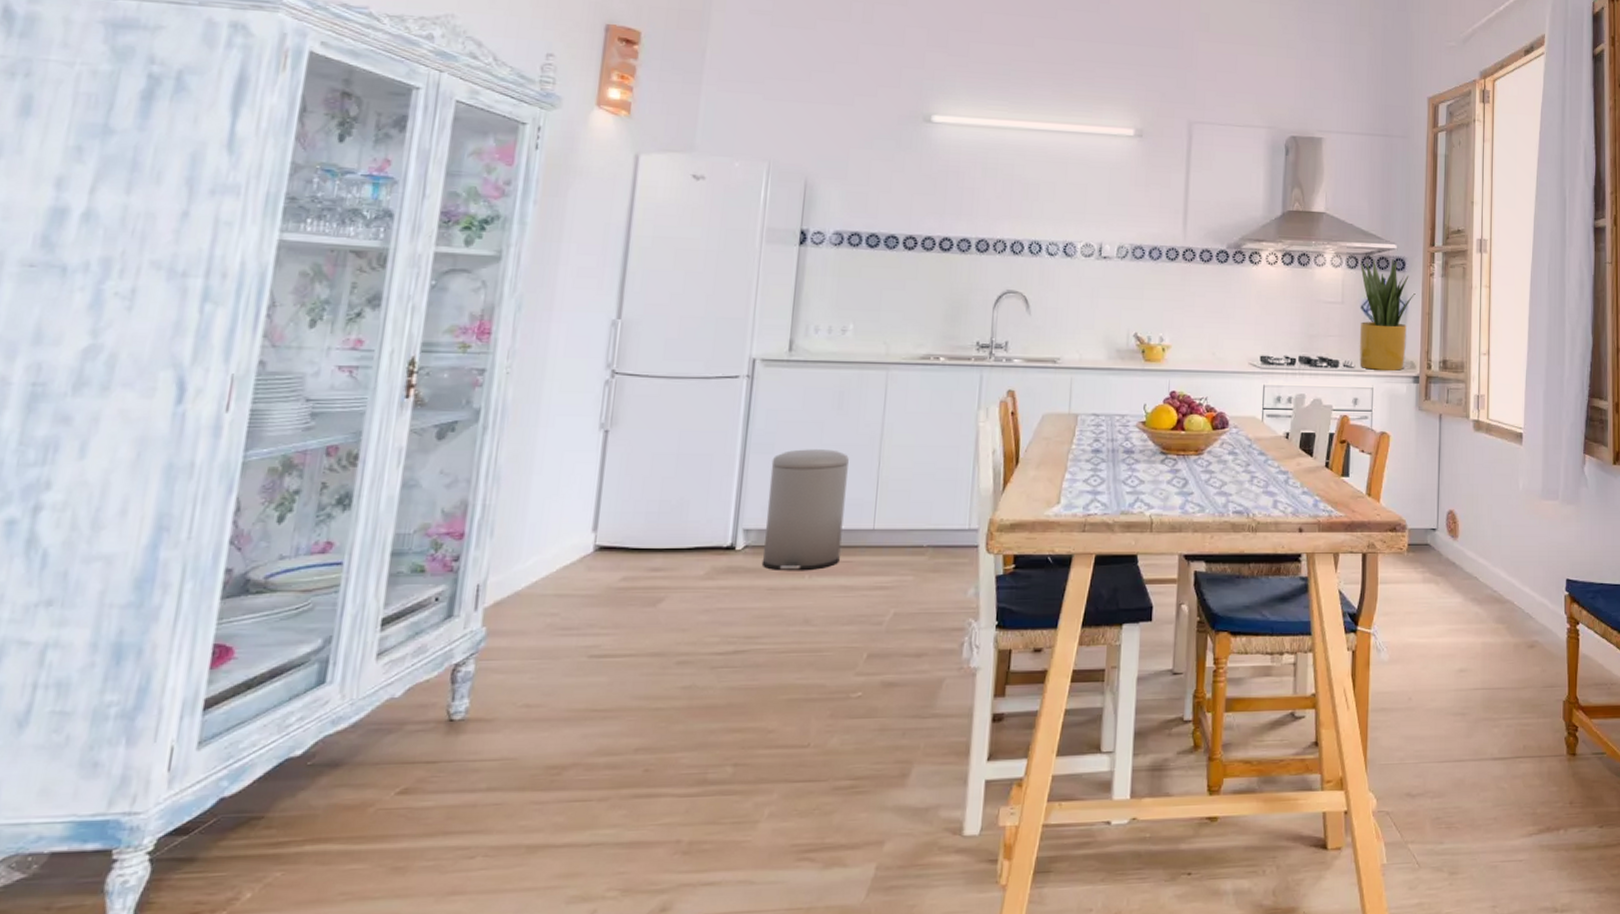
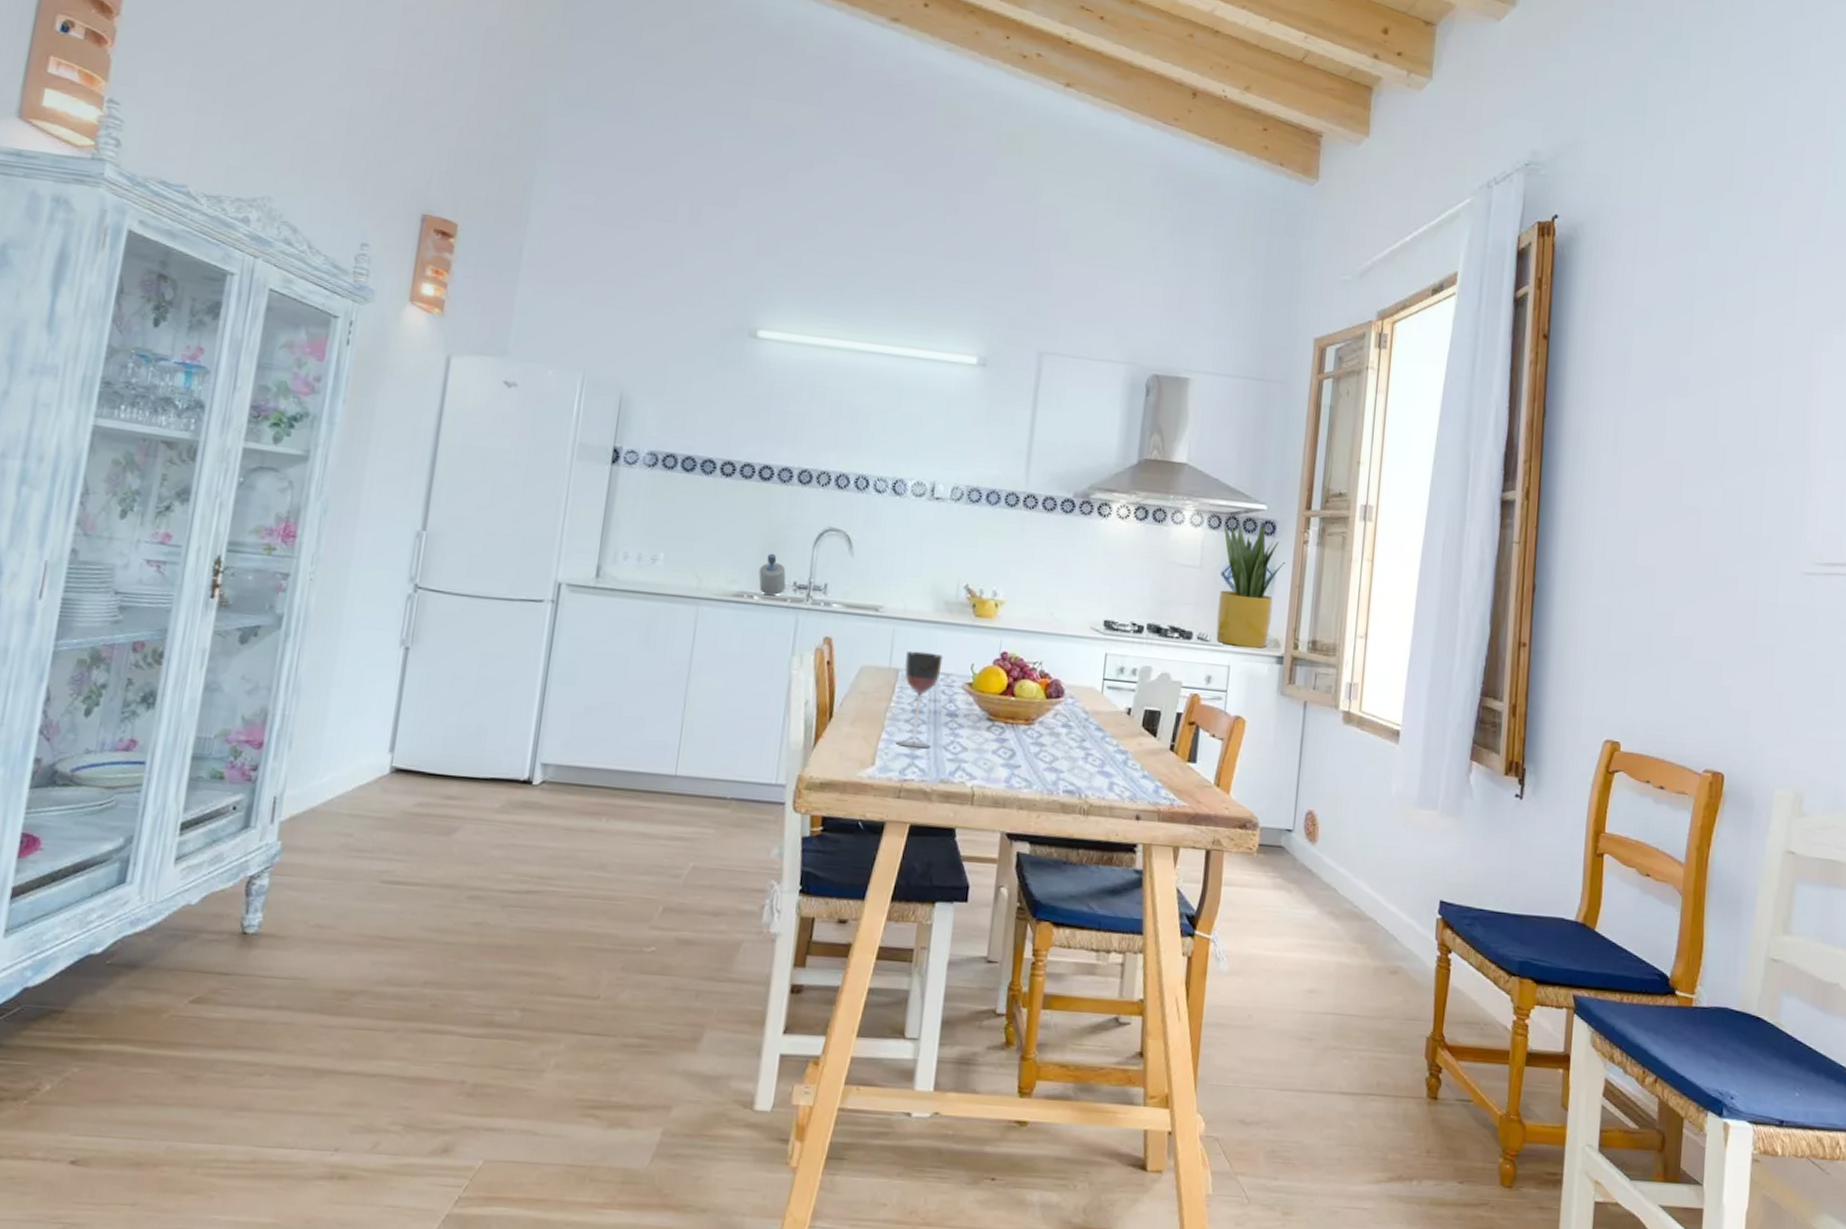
pedal bin: present [761,449,849,571] -> none [558,683,653,813]
soap dispenser: none [943,317,970,356] -> present [758,553,786,596]
wineglass: none [1079,396,1118,484] -> present [896,651,943,749]

